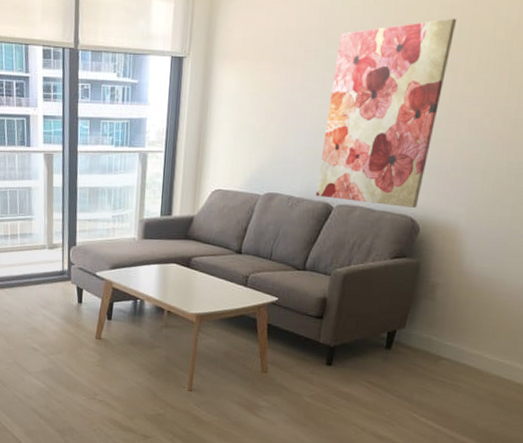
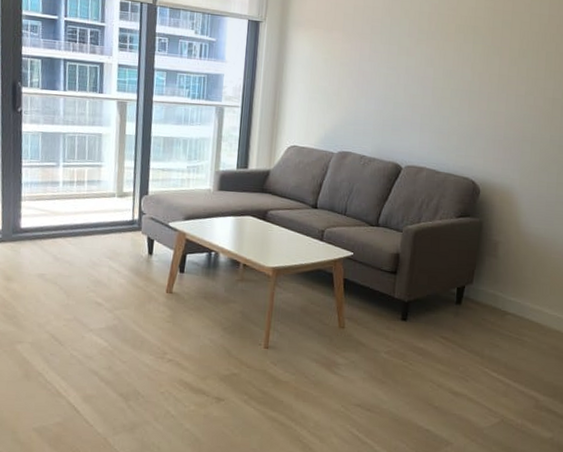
wall art: present [316,18,456,208] -> none [386,10,499,171]

